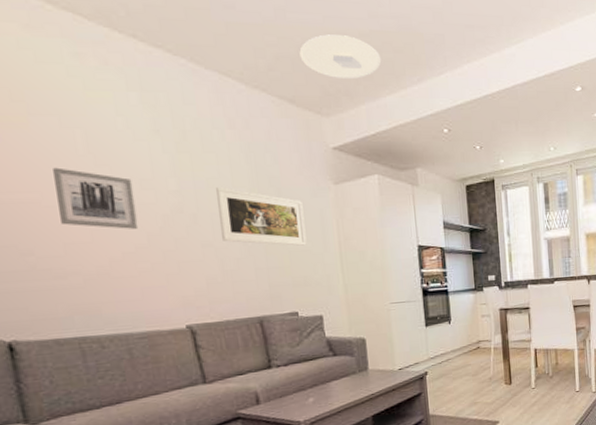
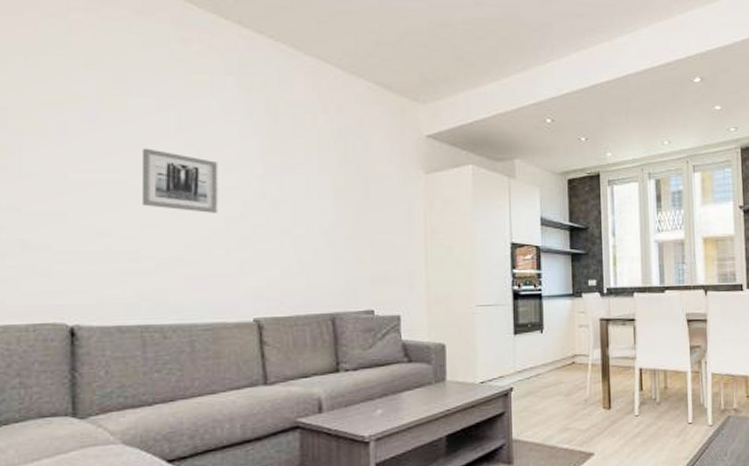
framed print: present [216,187,307,246] -> none [301,173,390,238]
ceiling light: present [299,34,382,80] -> none [401,22,485,67]

